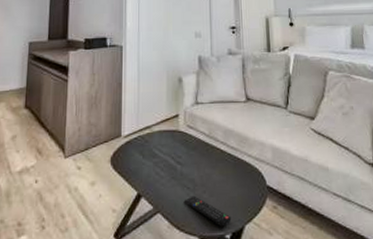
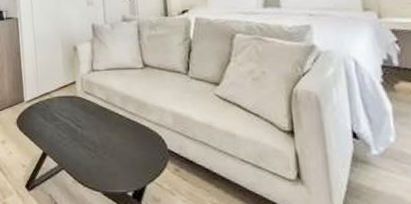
remote control: present [183,195,232,227] -> none [85,156,133,185]

